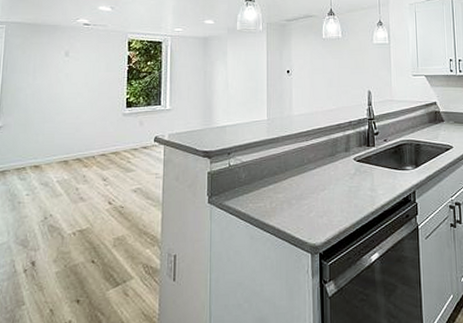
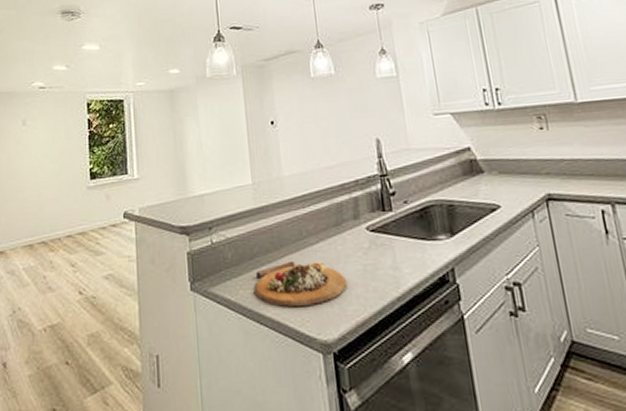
cutting board: none [261,181,335,217] -> present [253,260,348,307]

